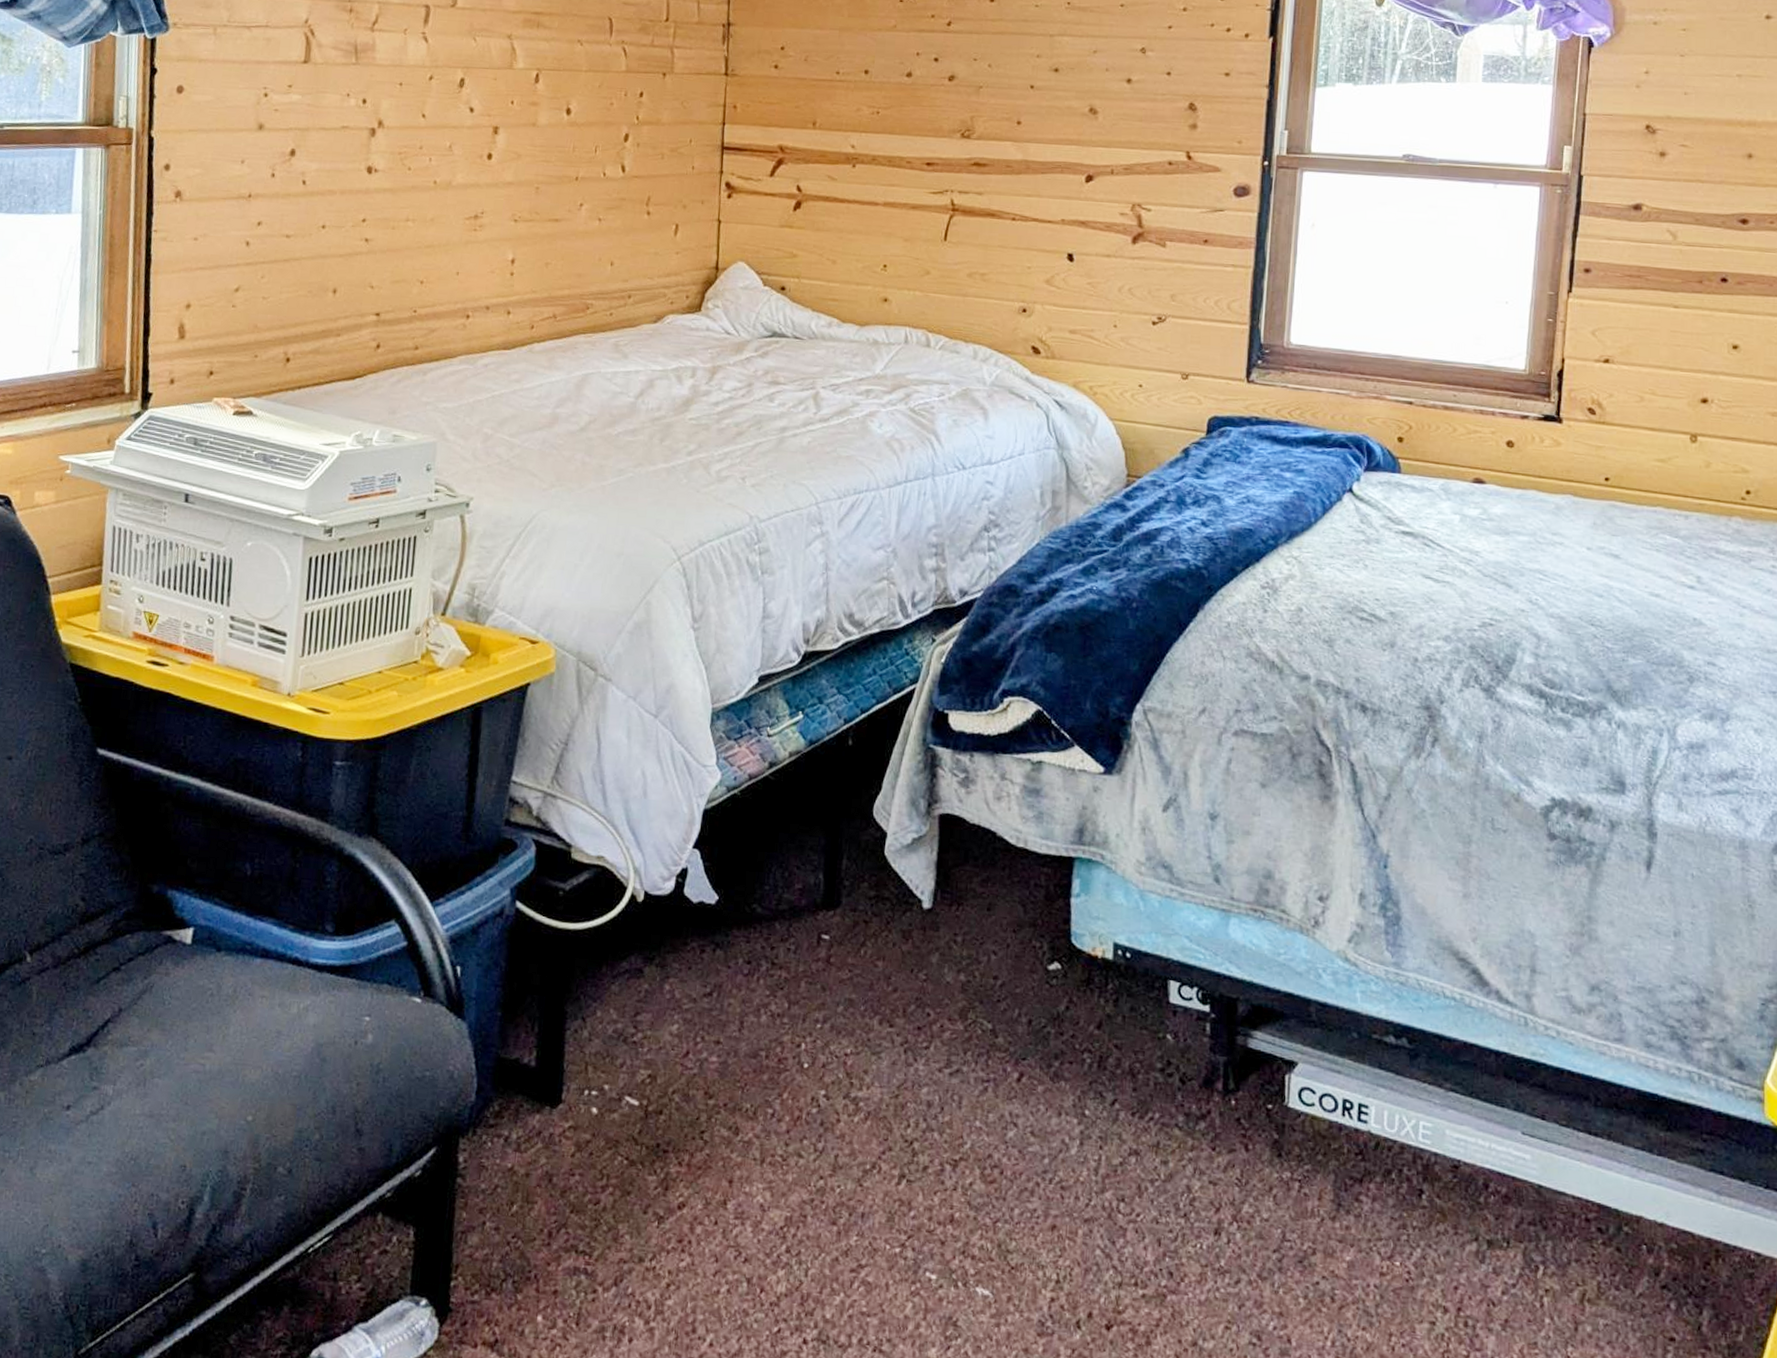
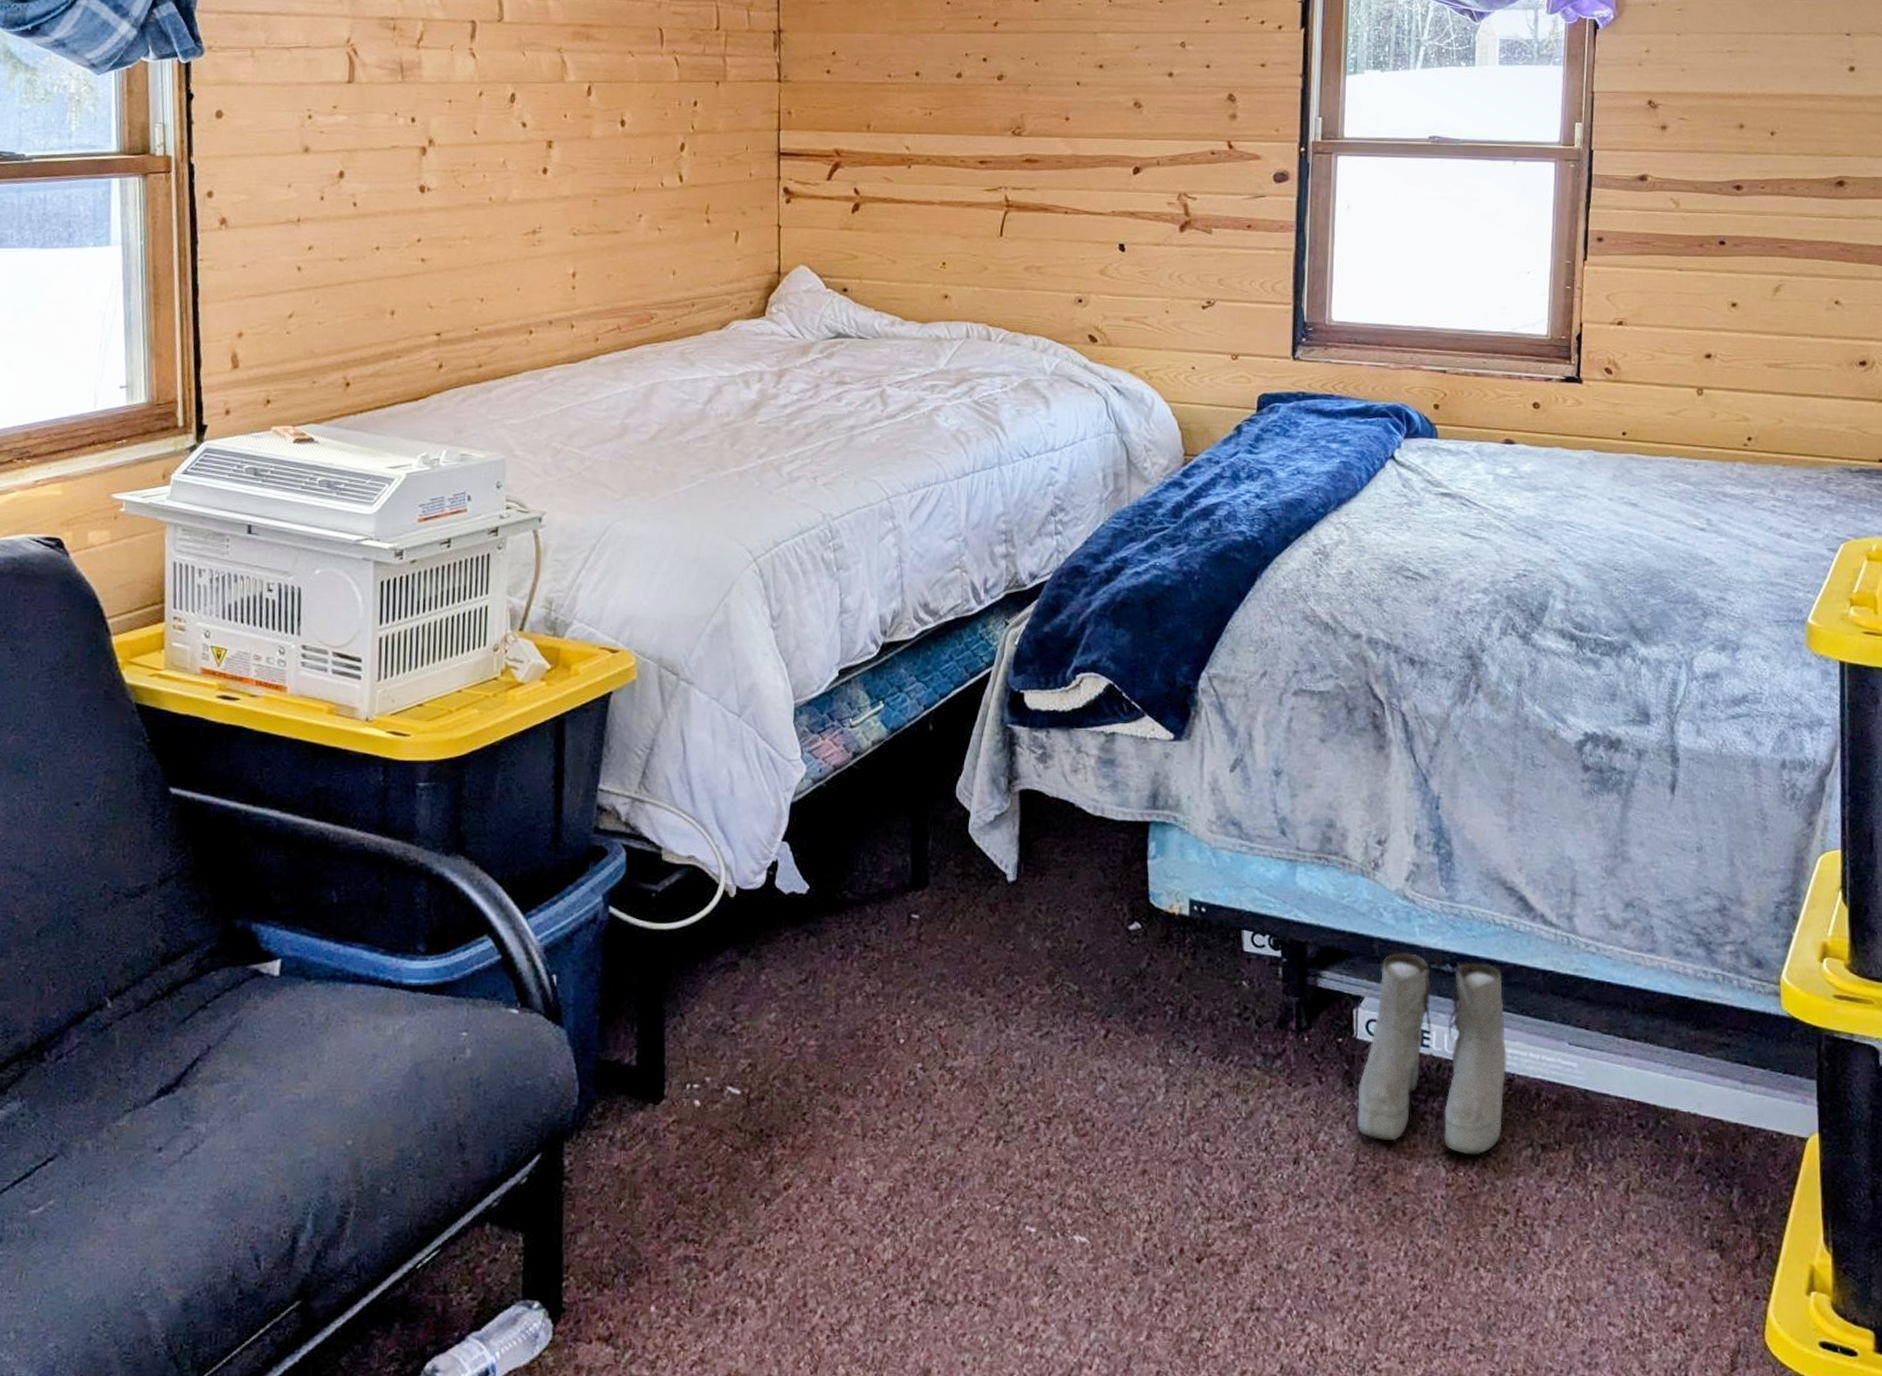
boots: none [1284,1018,1453,1245] -> present [1356,953,1507,1155]

